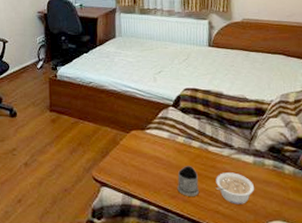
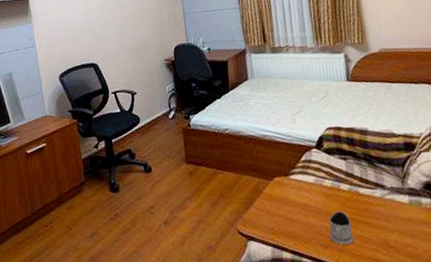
legume: present [215,172,255,204] -> none [370,215,414,250]

